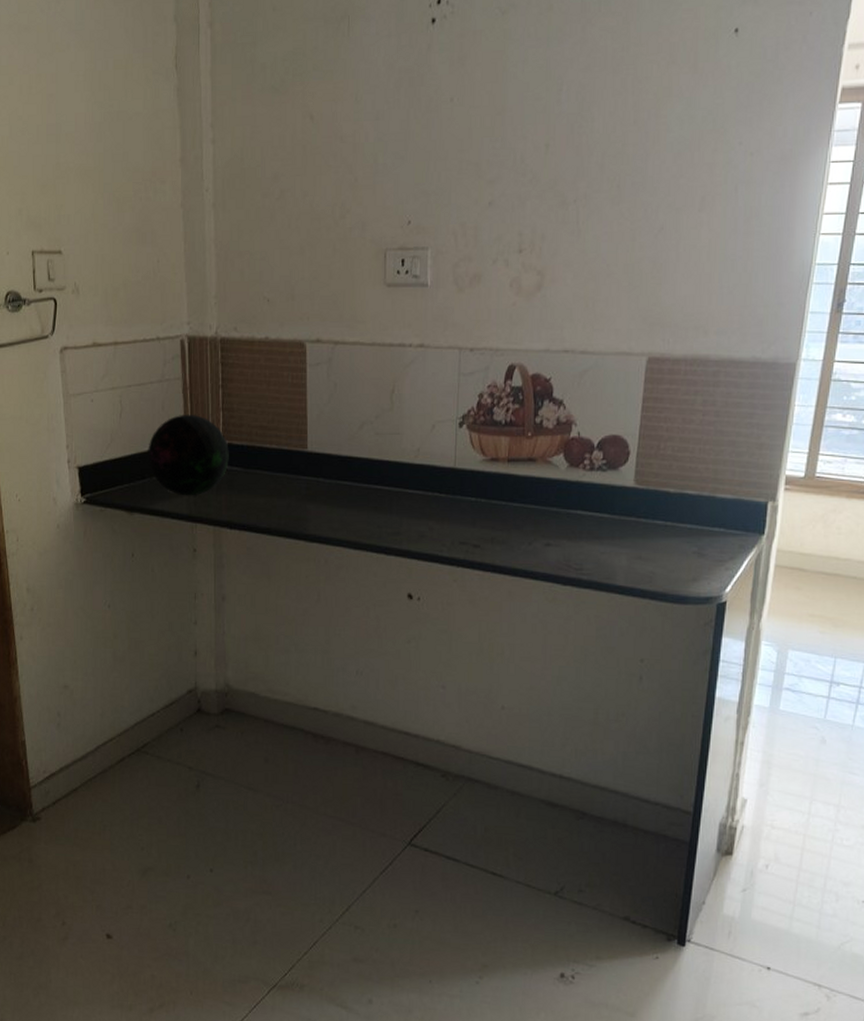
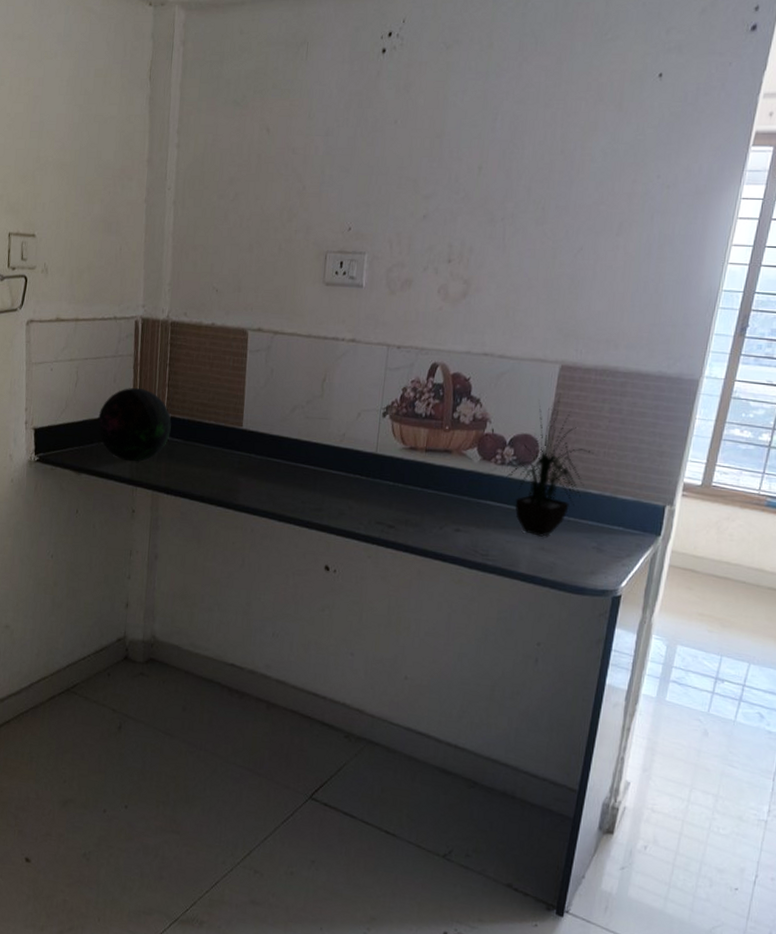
potted plant: none [596,388,688,545] -> present [506,393,594,537]

